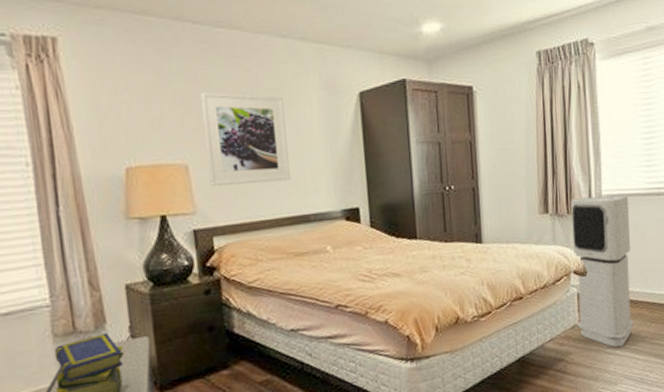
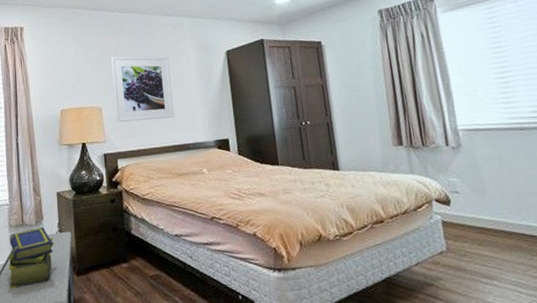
air purifier: present [571,194,634,348] -> none [425,129,511,278]

